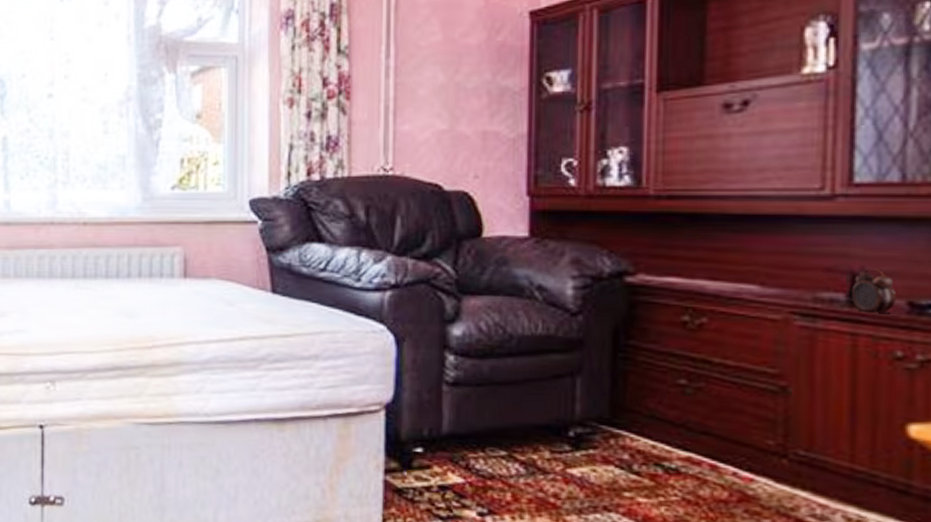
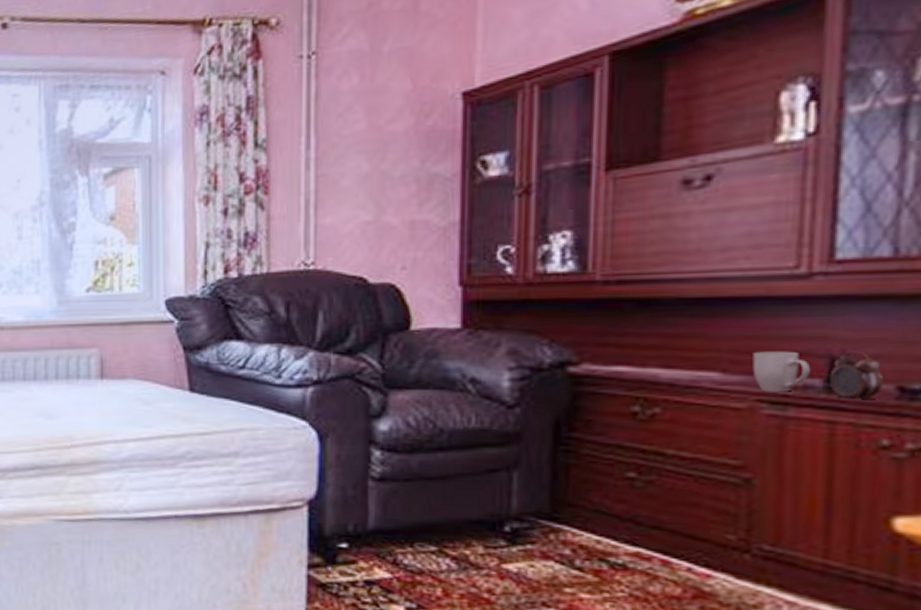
mug: none [786,266,835,305] -> present [752,351,810,392]

